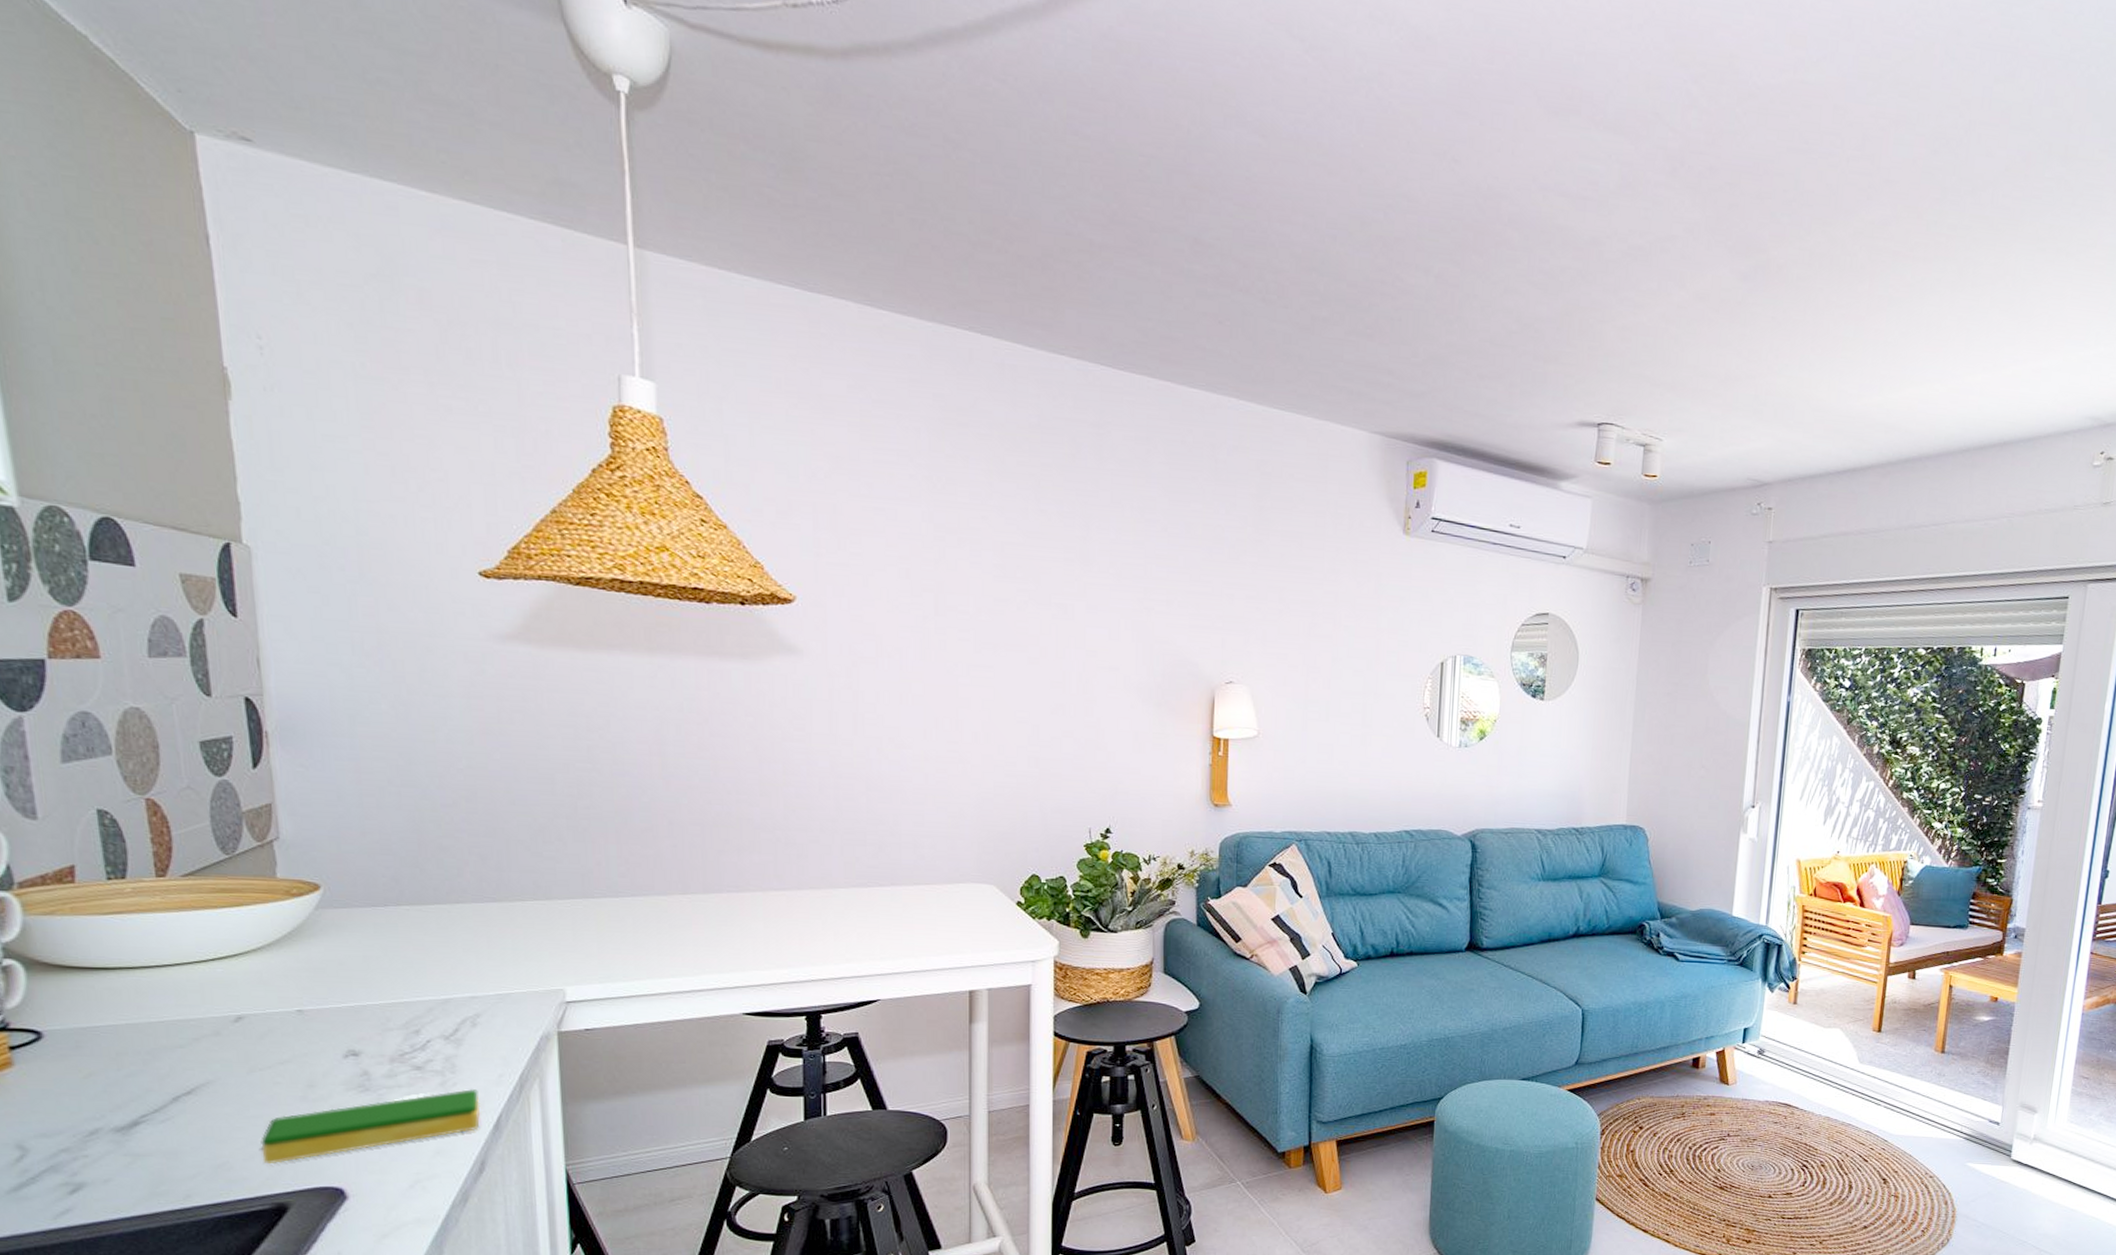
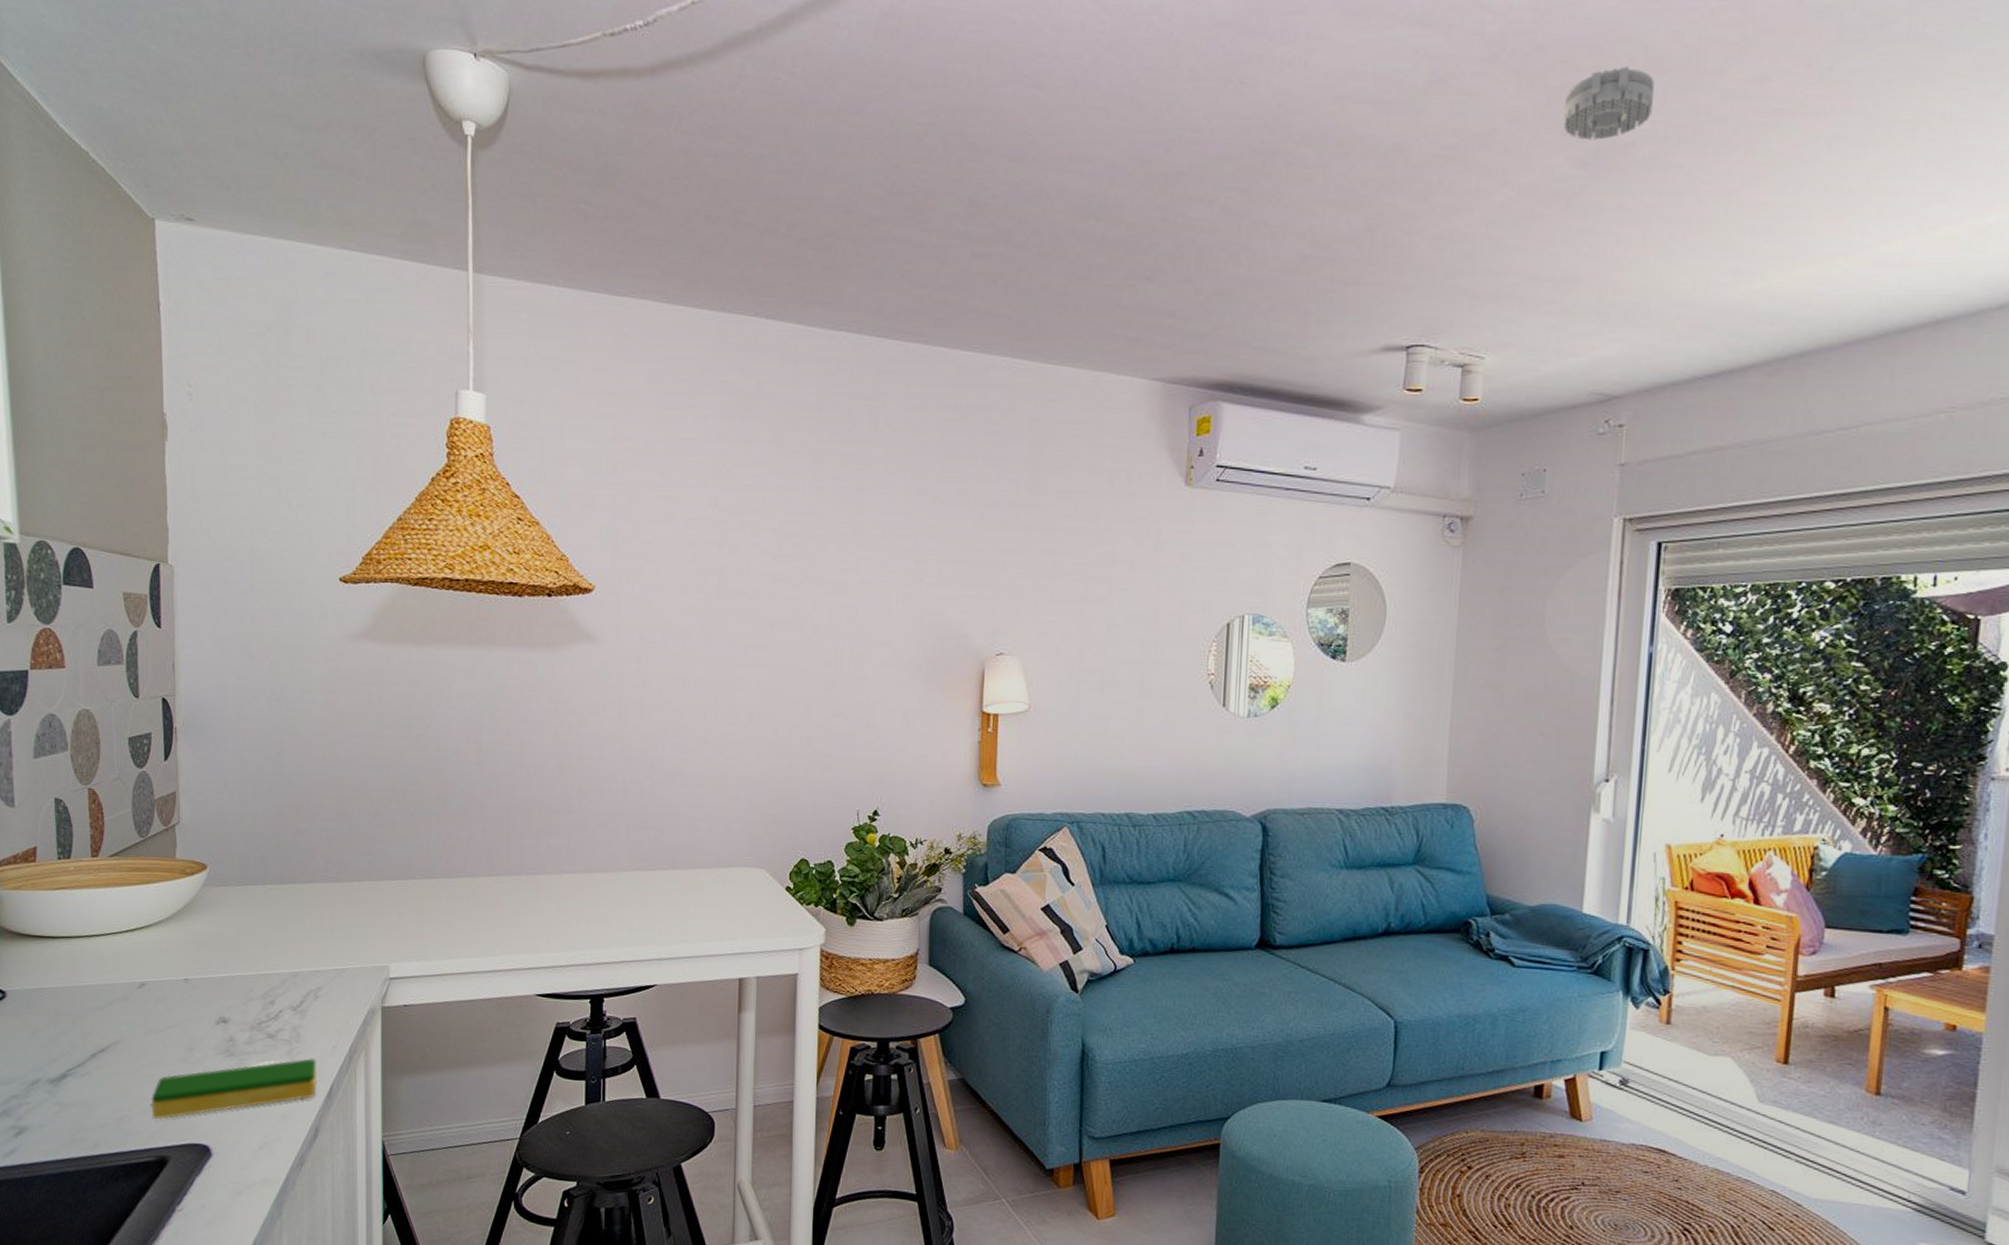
smoke detector: none [1729,196,1802,259] -> present [1562,66,1654,140]

